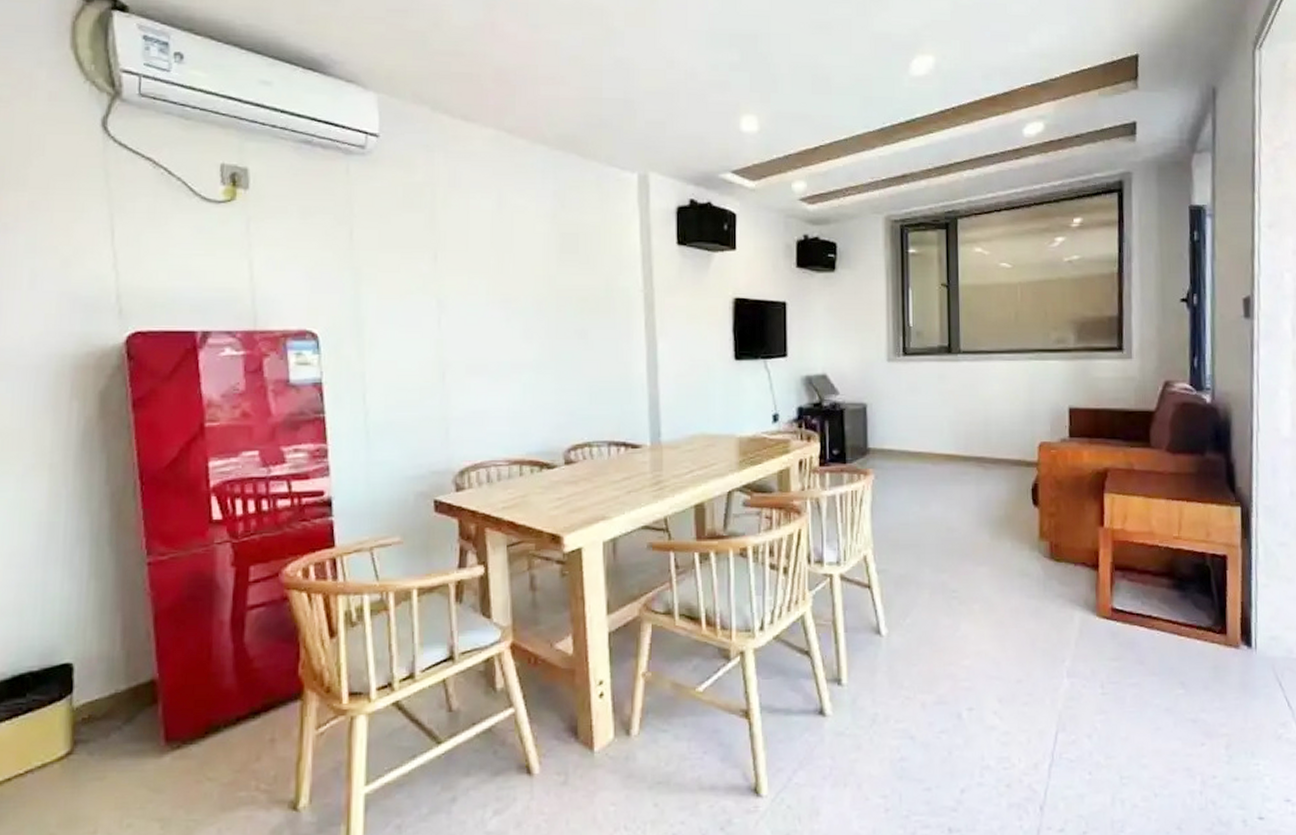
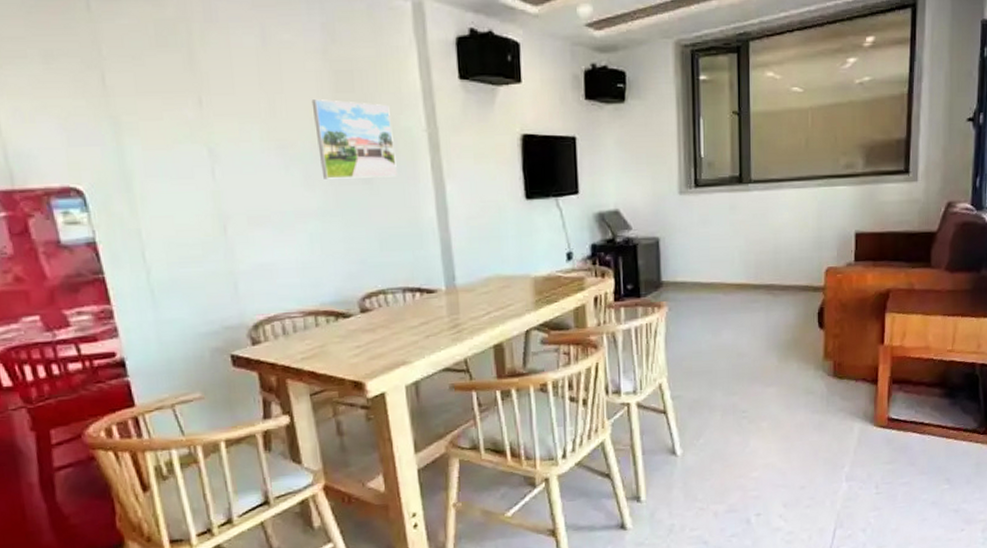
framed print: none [537,259,612,333] -> present [311,99,397,179]

